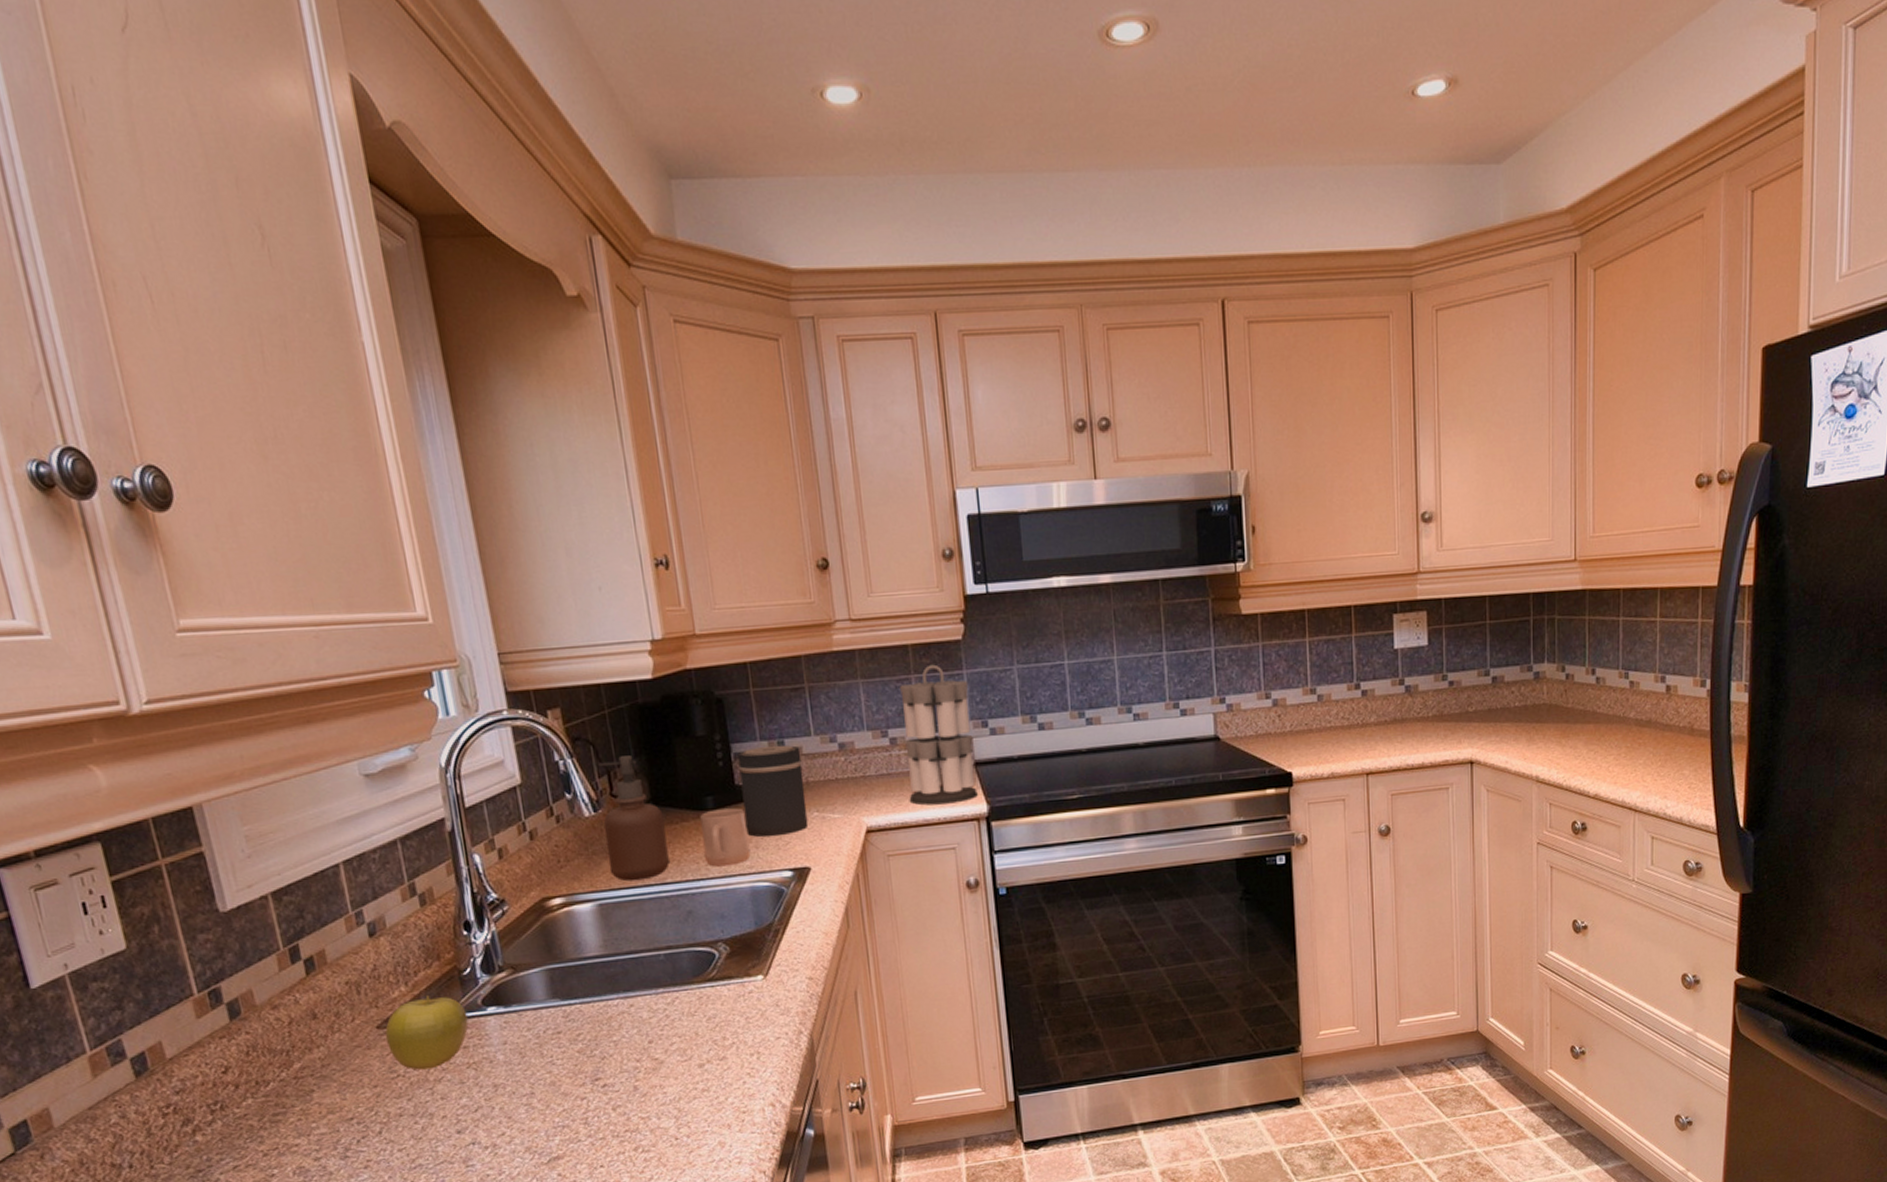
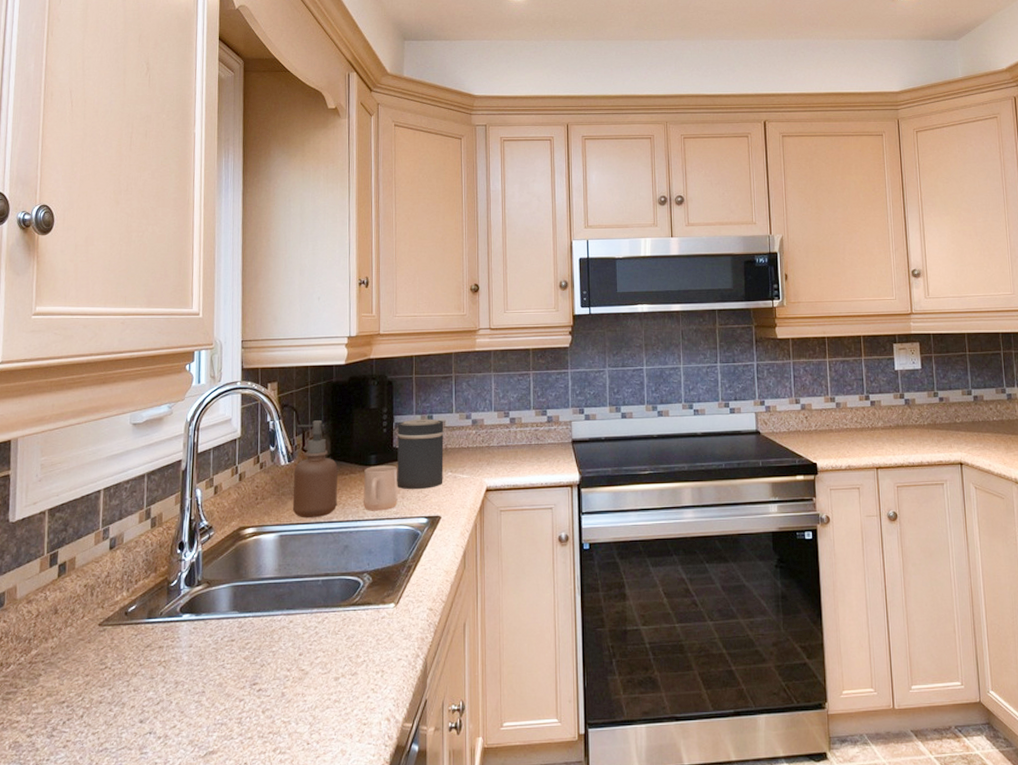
fruit: present [385,996,469,1070] -> none [103,601,167,664]
spice rack: present [900,664,979,806] -> none [520,364,574,472]

